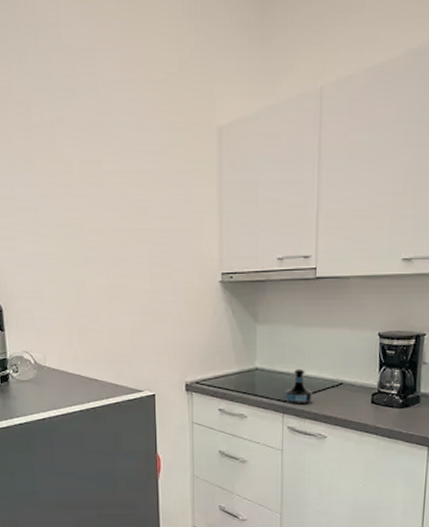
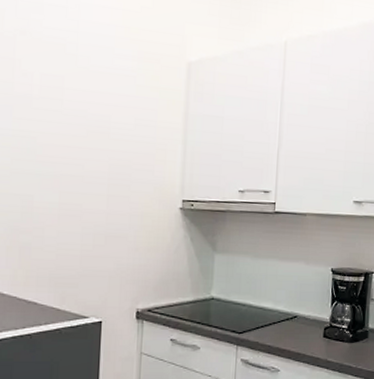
tequila bottle: present [285,368,312,404] -> none [240,300,267,337]

